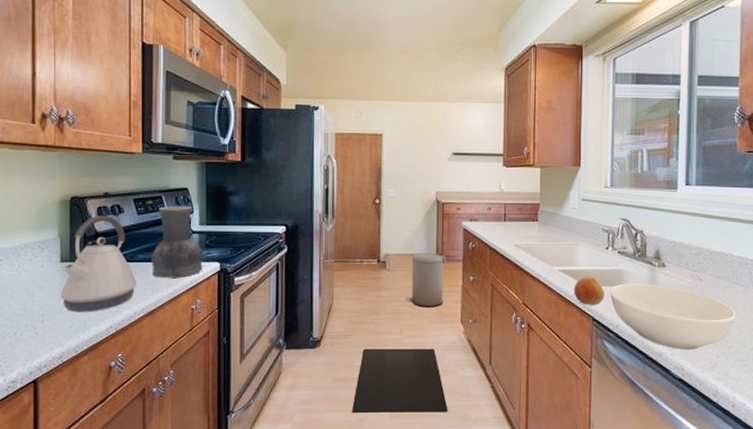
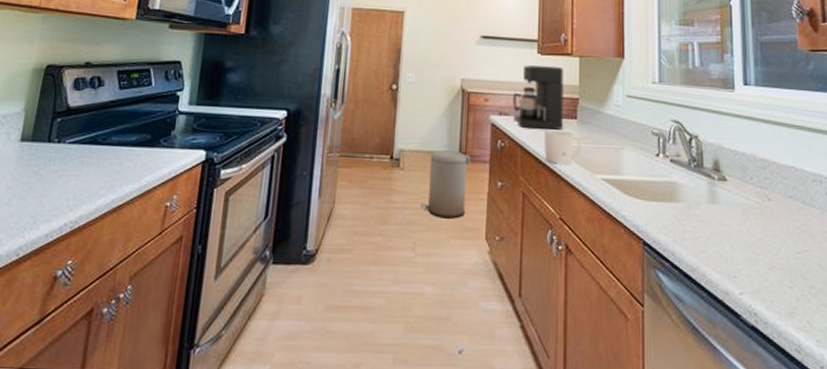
kettle: present [60,215,138,313] -> none [11,88,106,206]
vase: present [151,205,203,279] -> none [124,81,187,168]
bath mat: present [352,348,448,413] -> none [347,267,467,359]
coffee maker: none [482,177,527,231] -> present [513,65,565,130]
mug: none [509,231,542,260] -> present [544,129,581,165]
fruit: present [573,277,605,305] -> none [619,189,656,225]
bowl: present [609,283,737,349] -> none [662,199,816,288]

